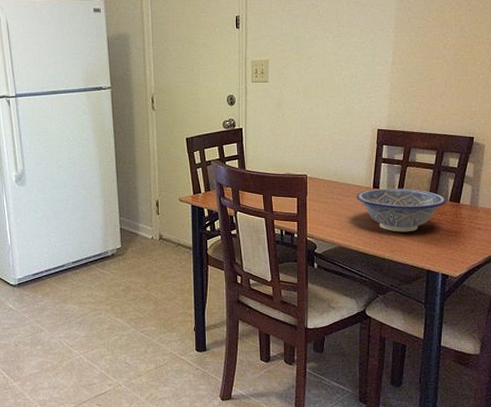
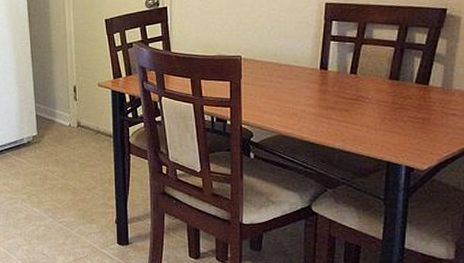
decorative bowl: present [356,188,447,232] -> none [299,69,412,119]

